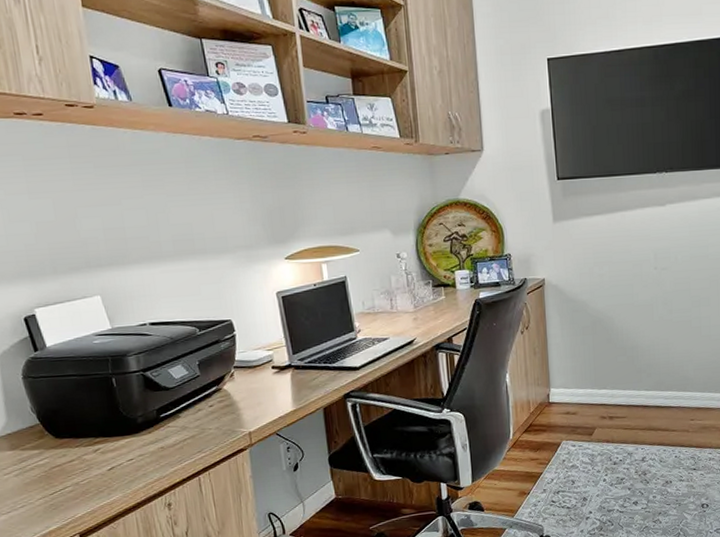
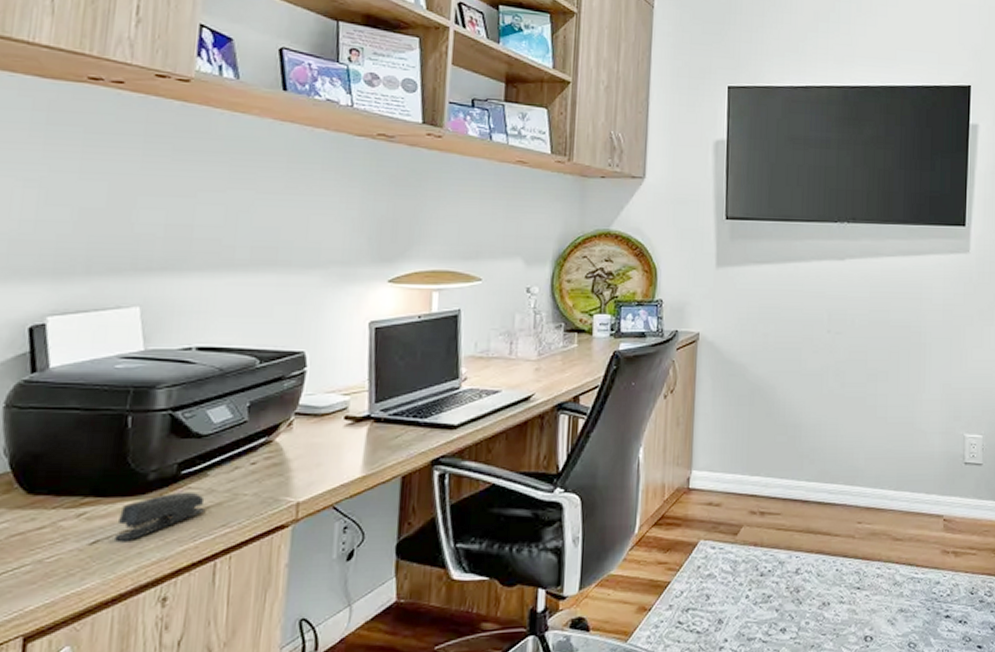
stapler: none [123,429,184,467] -> present [113,491,206,541]

